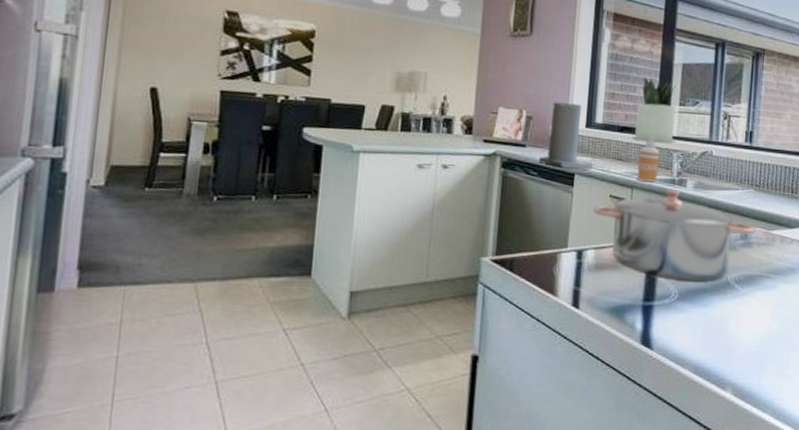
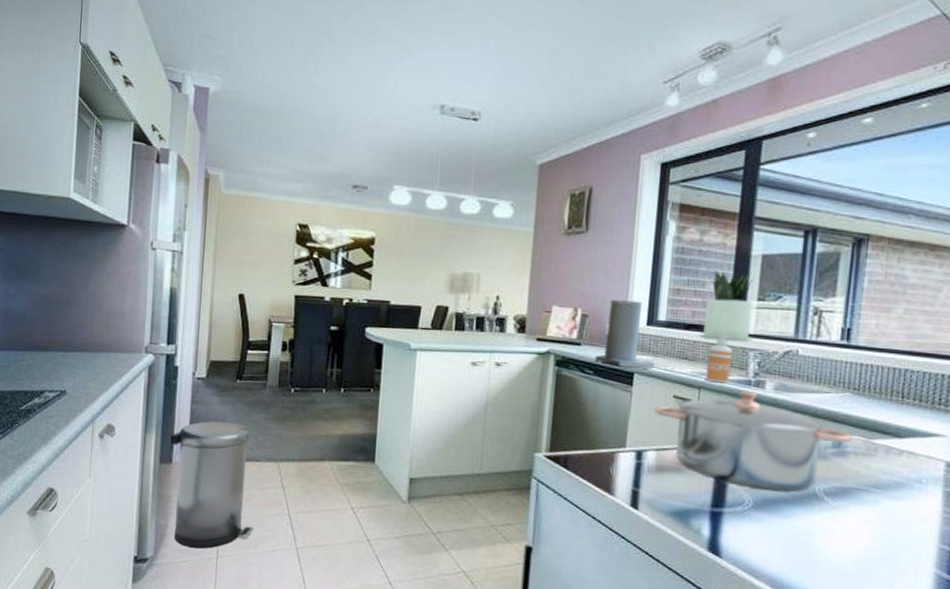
pedal bin: none [52,237,163,394] -> present [170,421,254,549]

